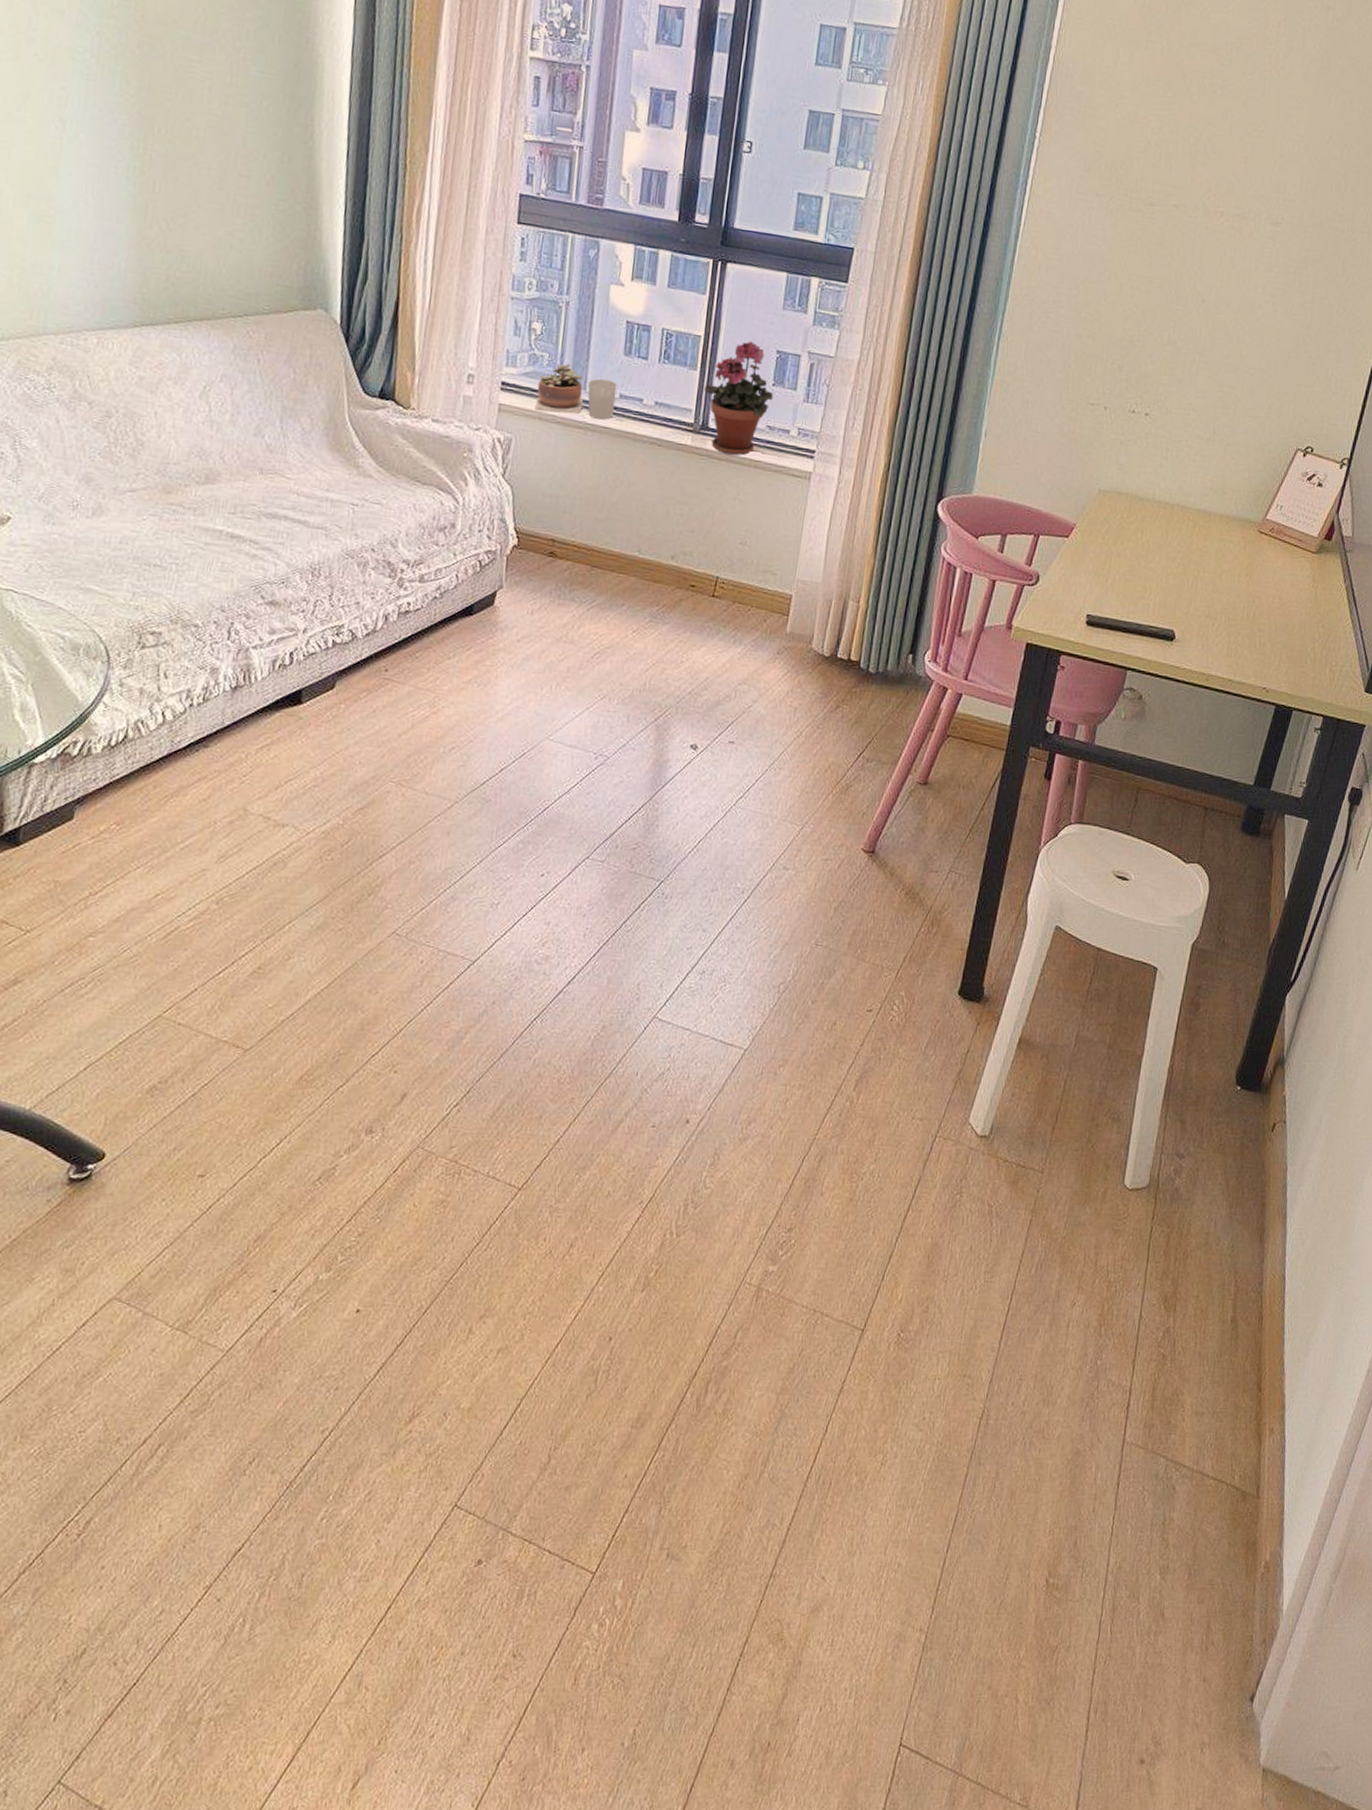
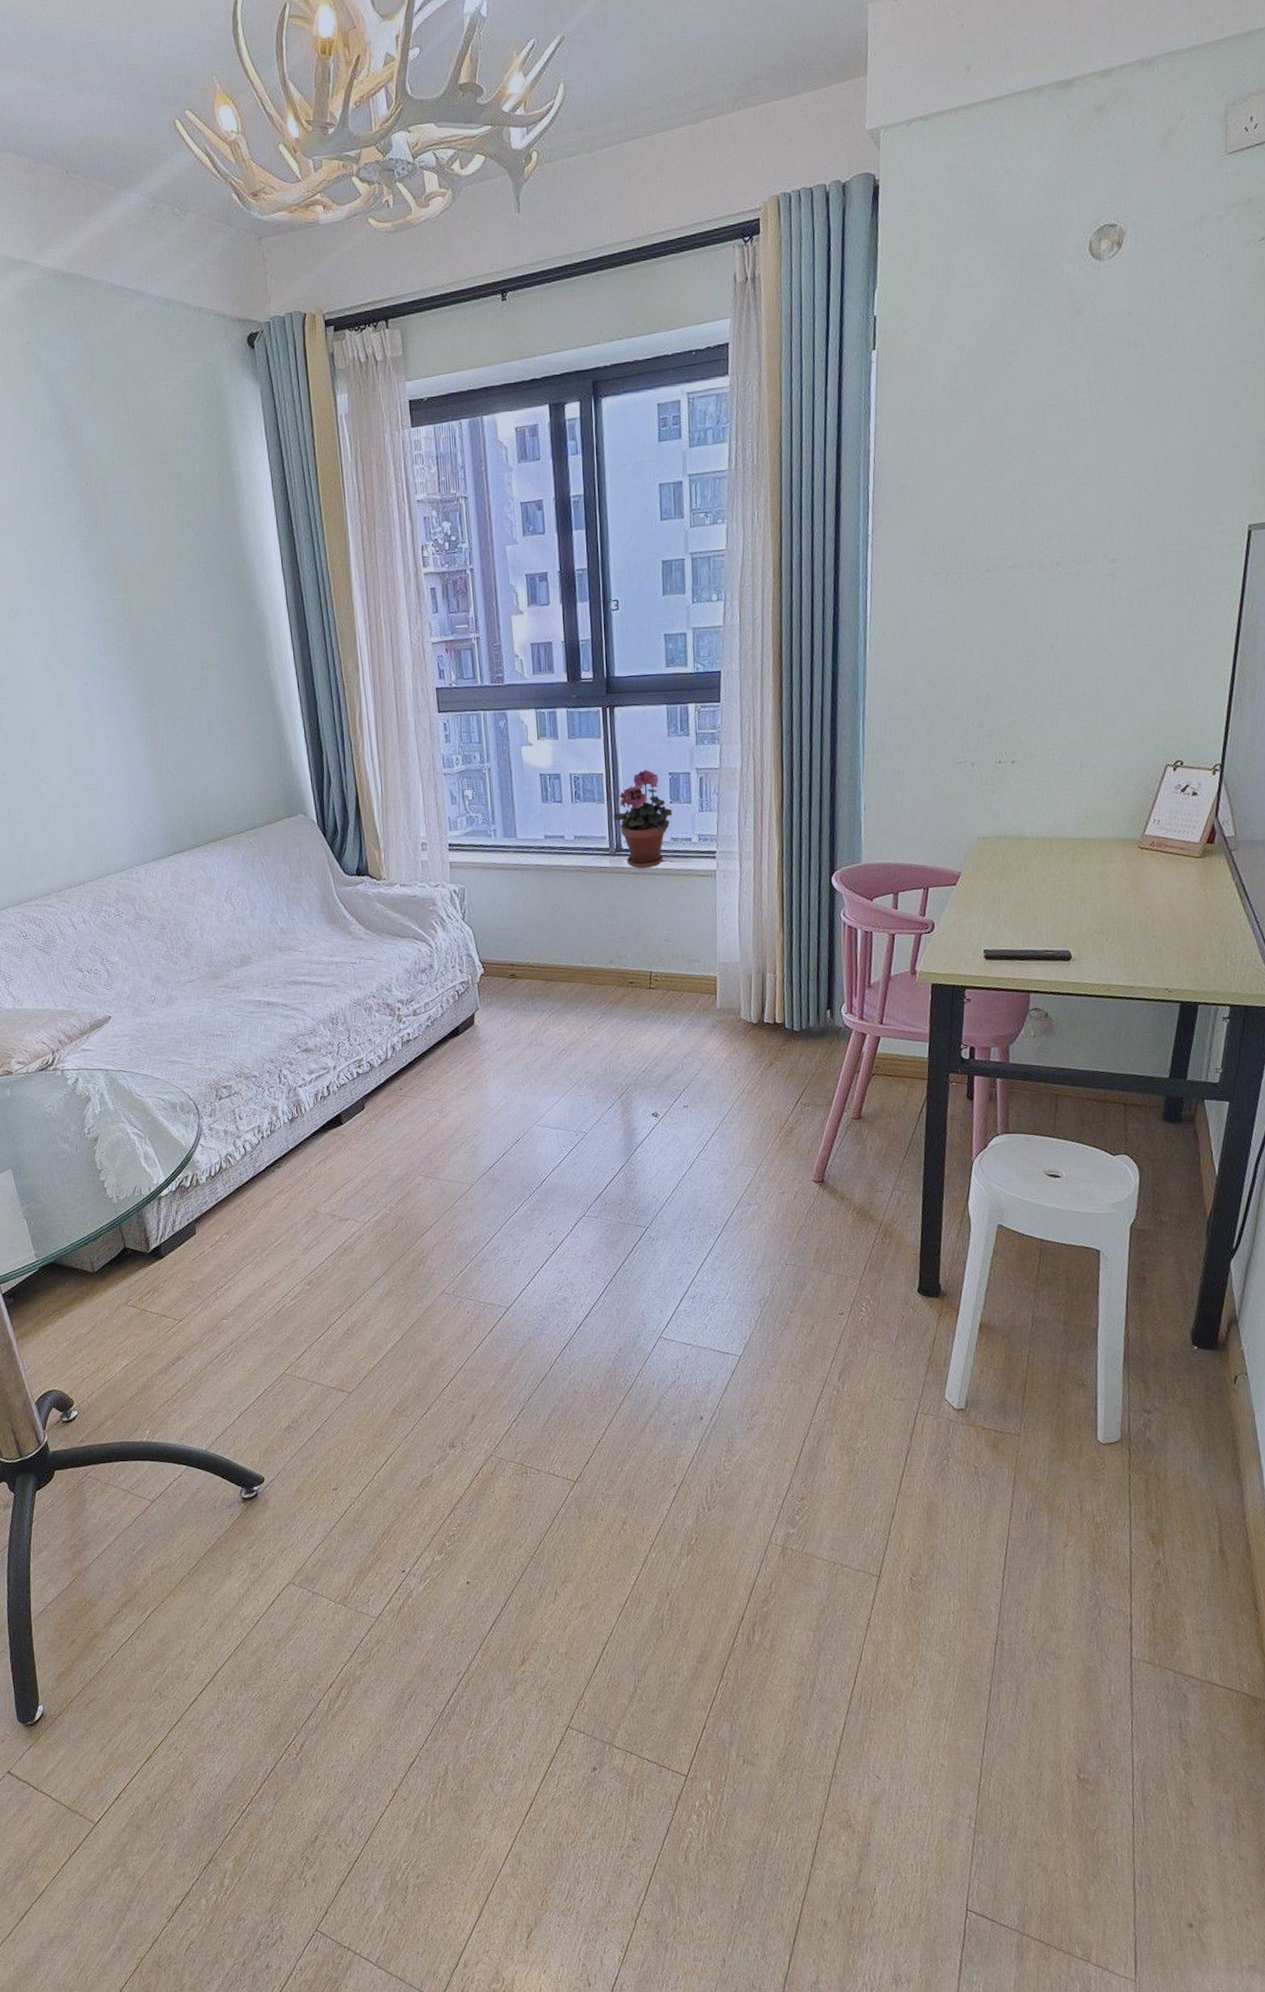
succulent plant: present [535,364,584,415] -> none [477,819,517,862]
candle holder: present [587,378,618,421] -> none [517,825,543,861]

